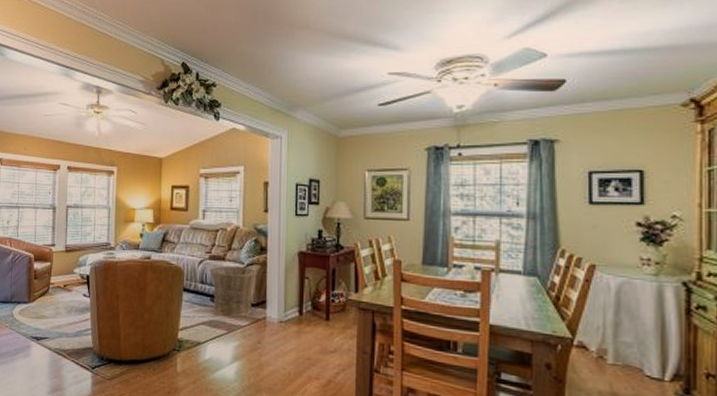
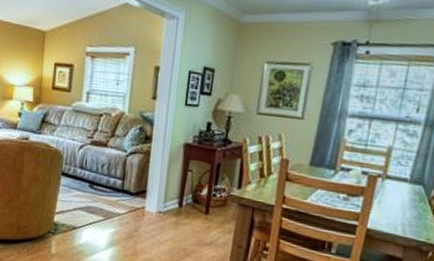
basket: present [209,265,257,317] -> none [90,152,140,205]

